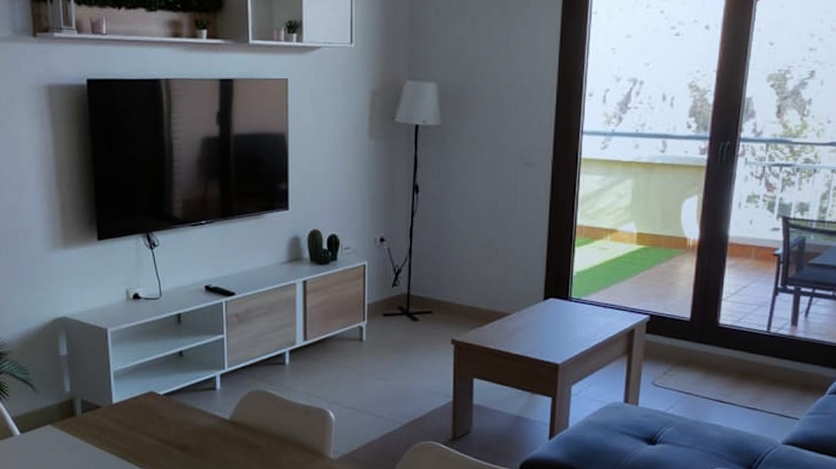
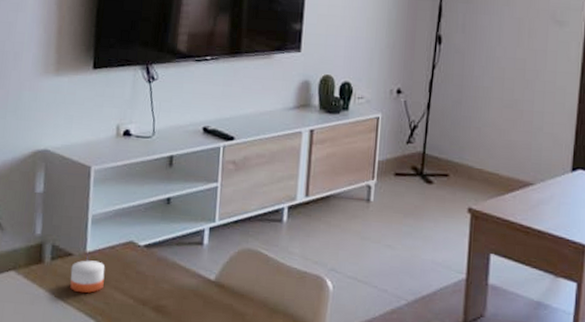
candle: none [101,411,132,439] -> present [70,260,105,293]

